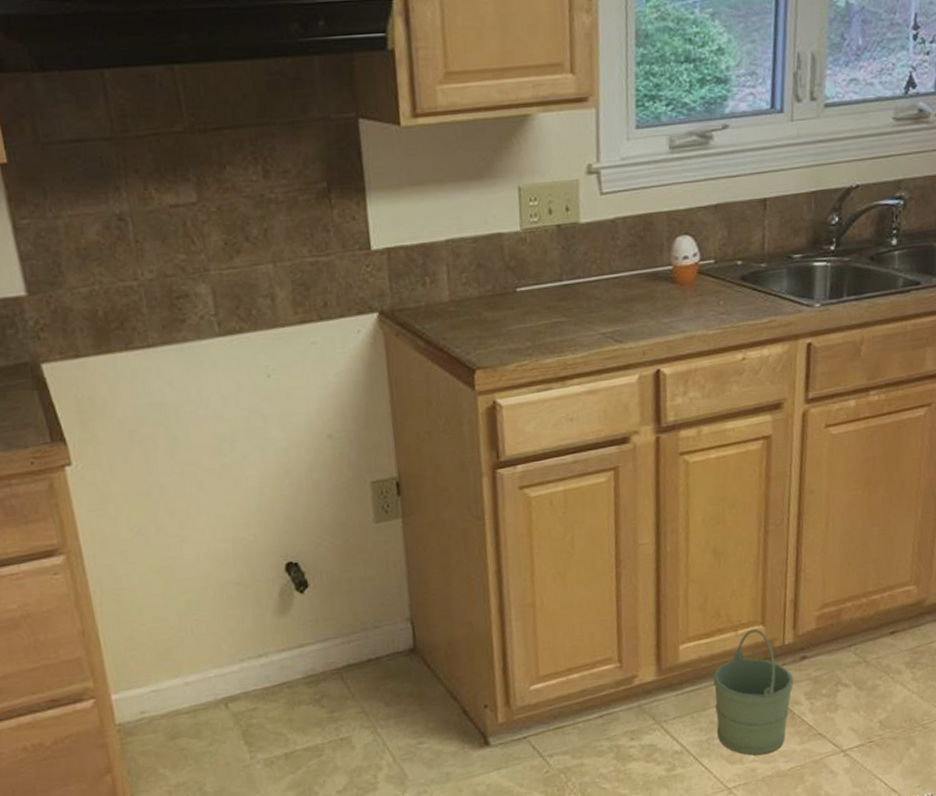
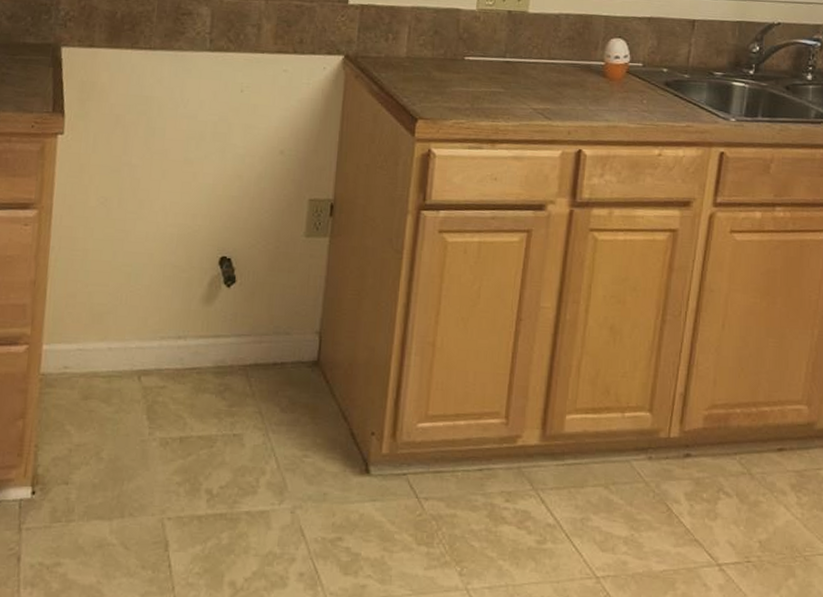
bucket: present [713,628,793,756] -> none [592,414,675,549]

